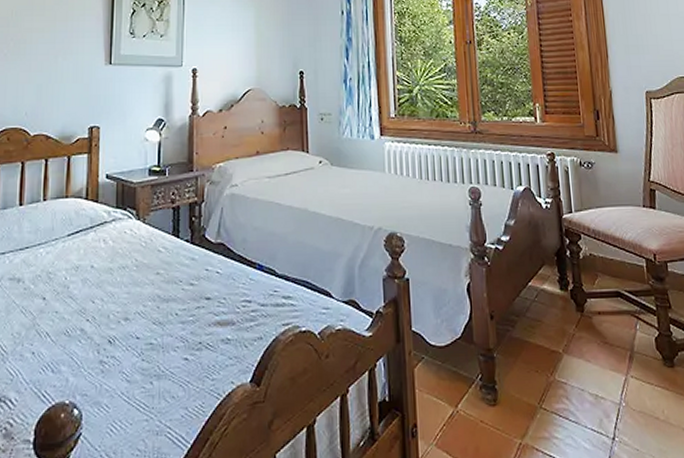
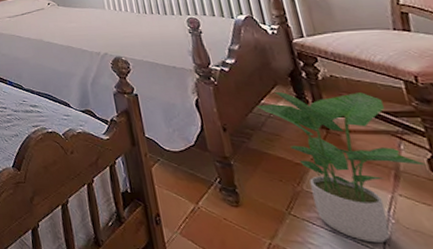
potted plant: none [524,272,655,429] -> present [257,92,428,243]

